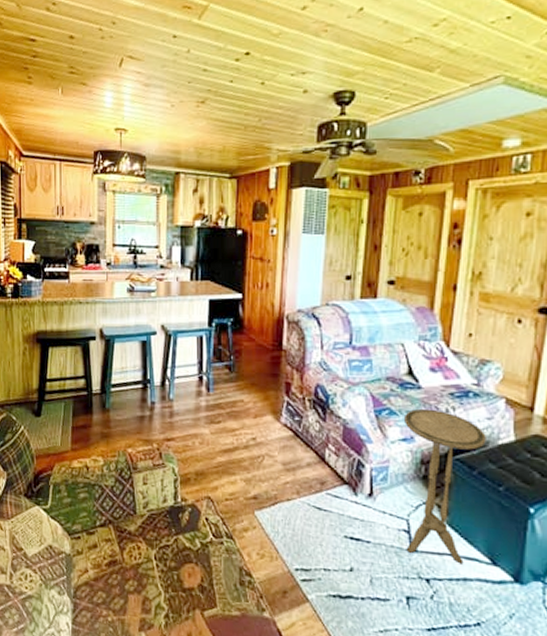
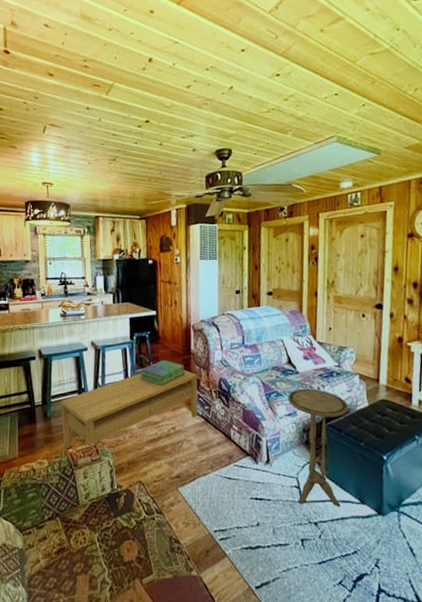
coffee table: none [121,368,288,449] -> present [60,371,198,450]
stack of books: none [217,354,274,386] -> present [140,359,186,386]

